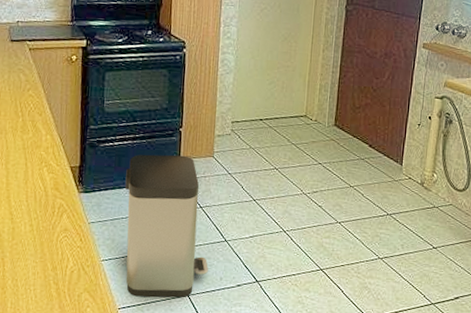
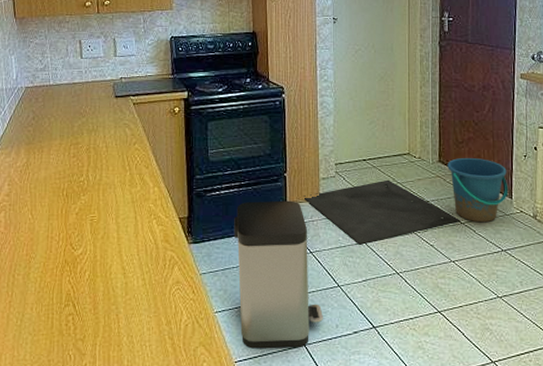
door mat: none [196,140,350,203] -> present [302,179,461,245]
bucket: none [342,122,400,187] -> present [447,157,509,223]

